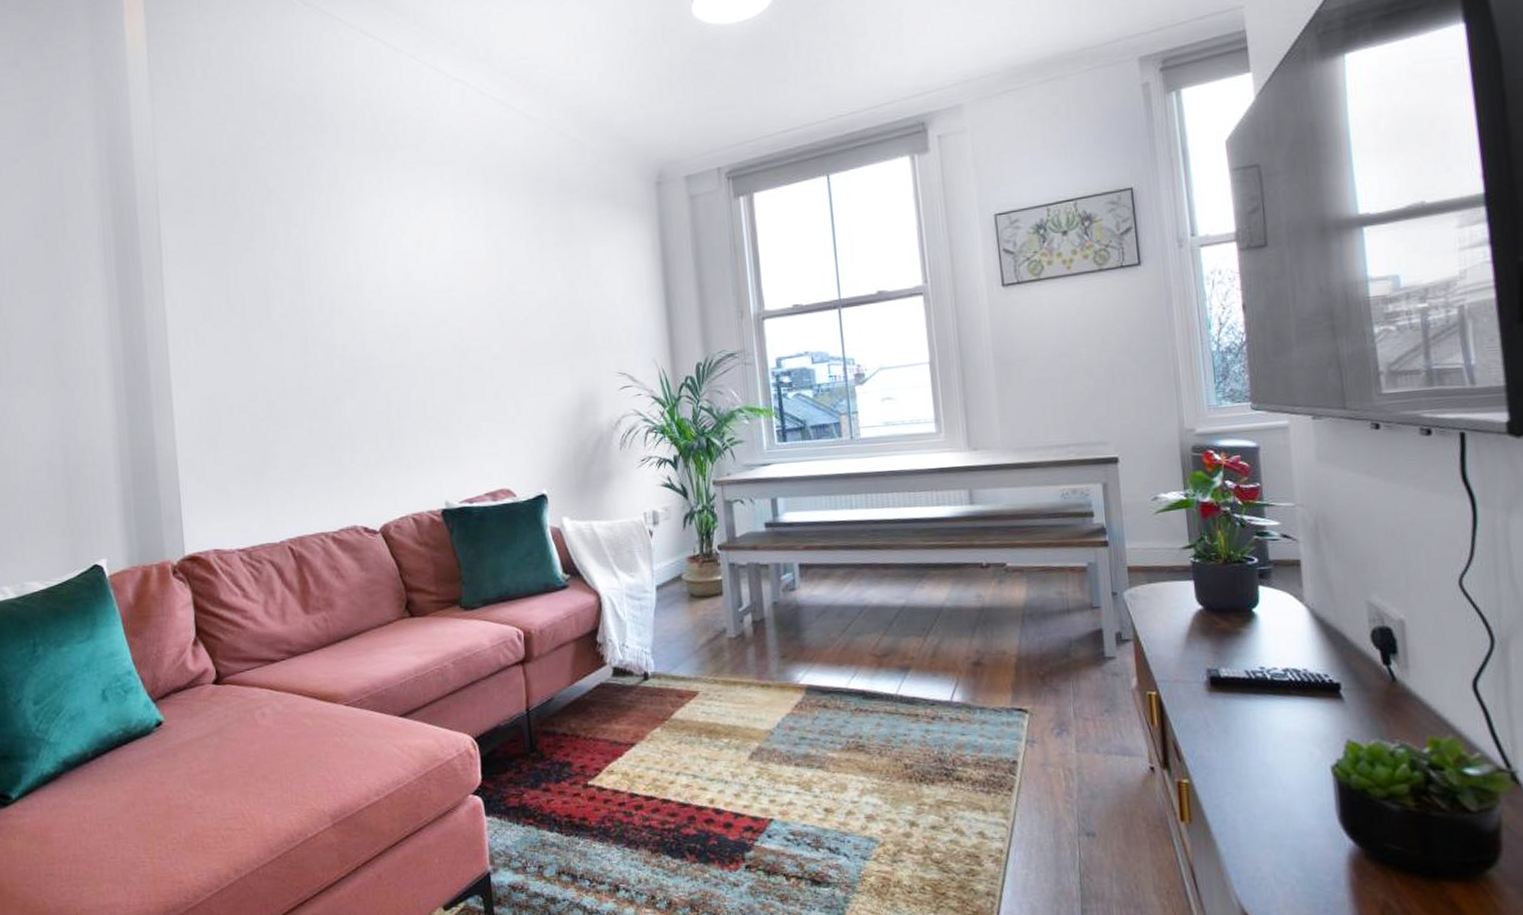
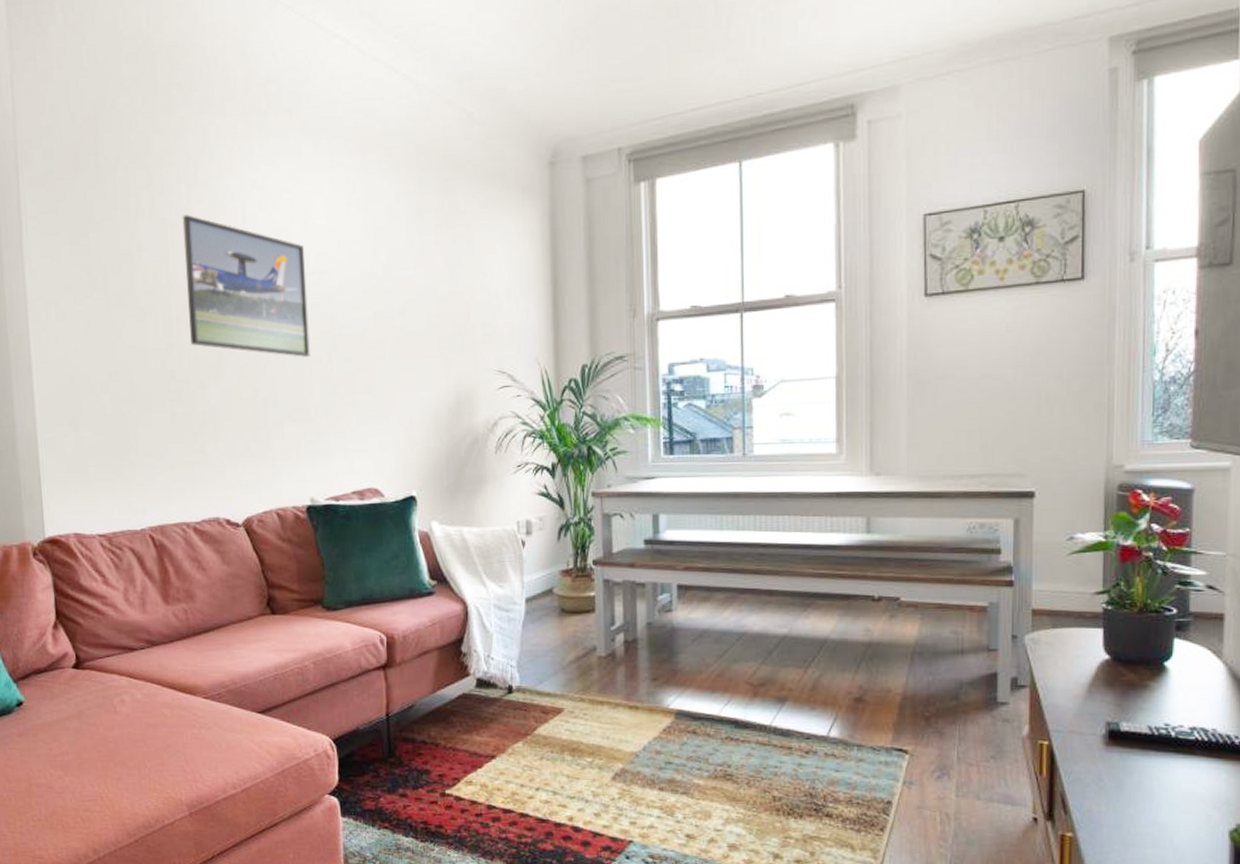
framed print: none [316,243,441,369] -> present [182,215,310,357]

